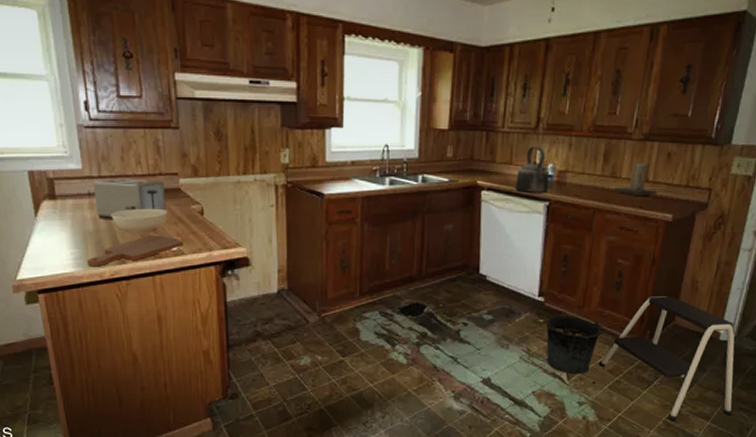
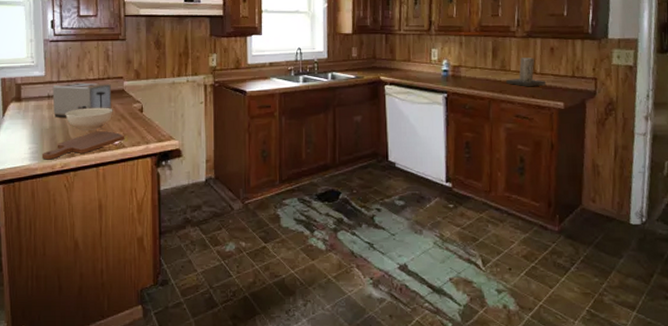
kettle: present [514,146,549,194] -> none [414,45,445,87]
bucket: present [546,316,604,375] -> none [456,201,514,261]
step stool: present [598,296,735,421] -> none [512,180,659,311]

